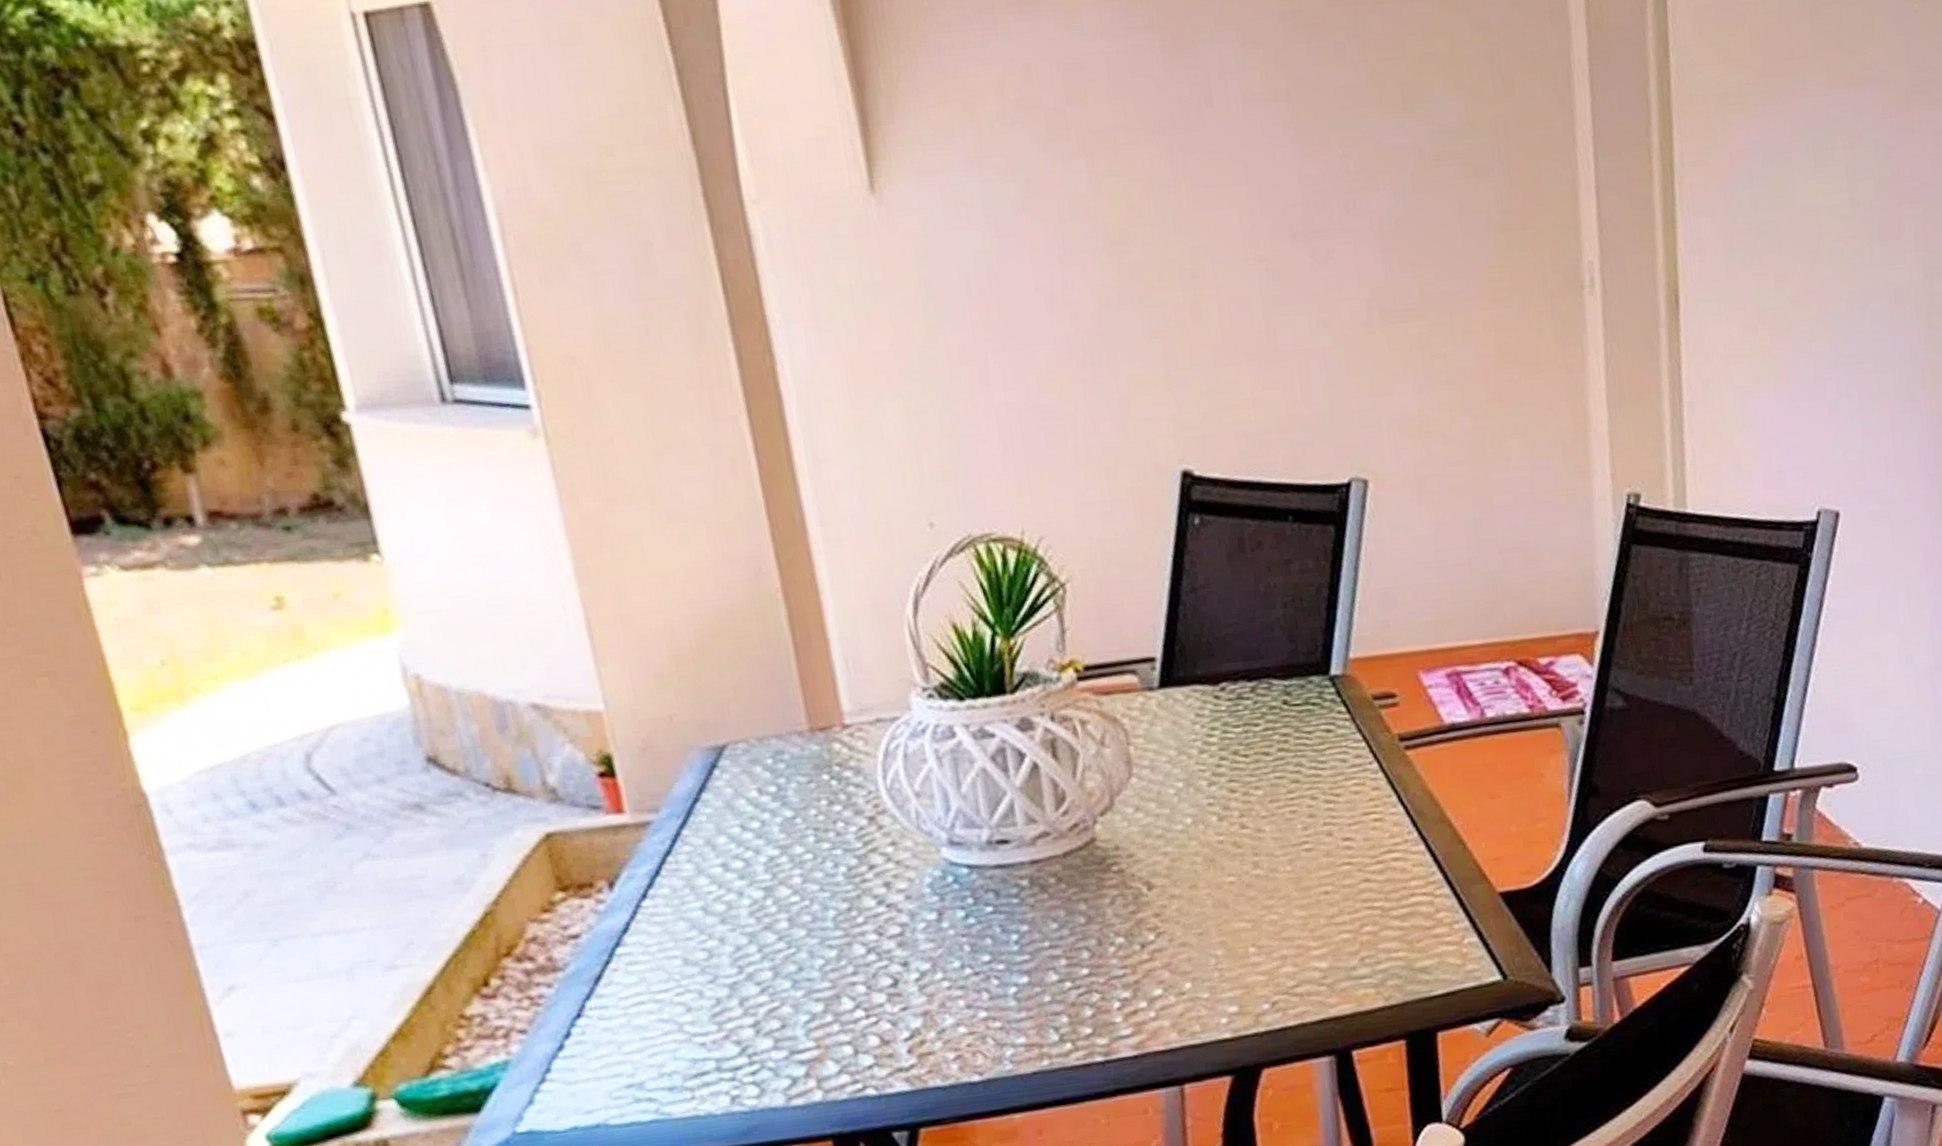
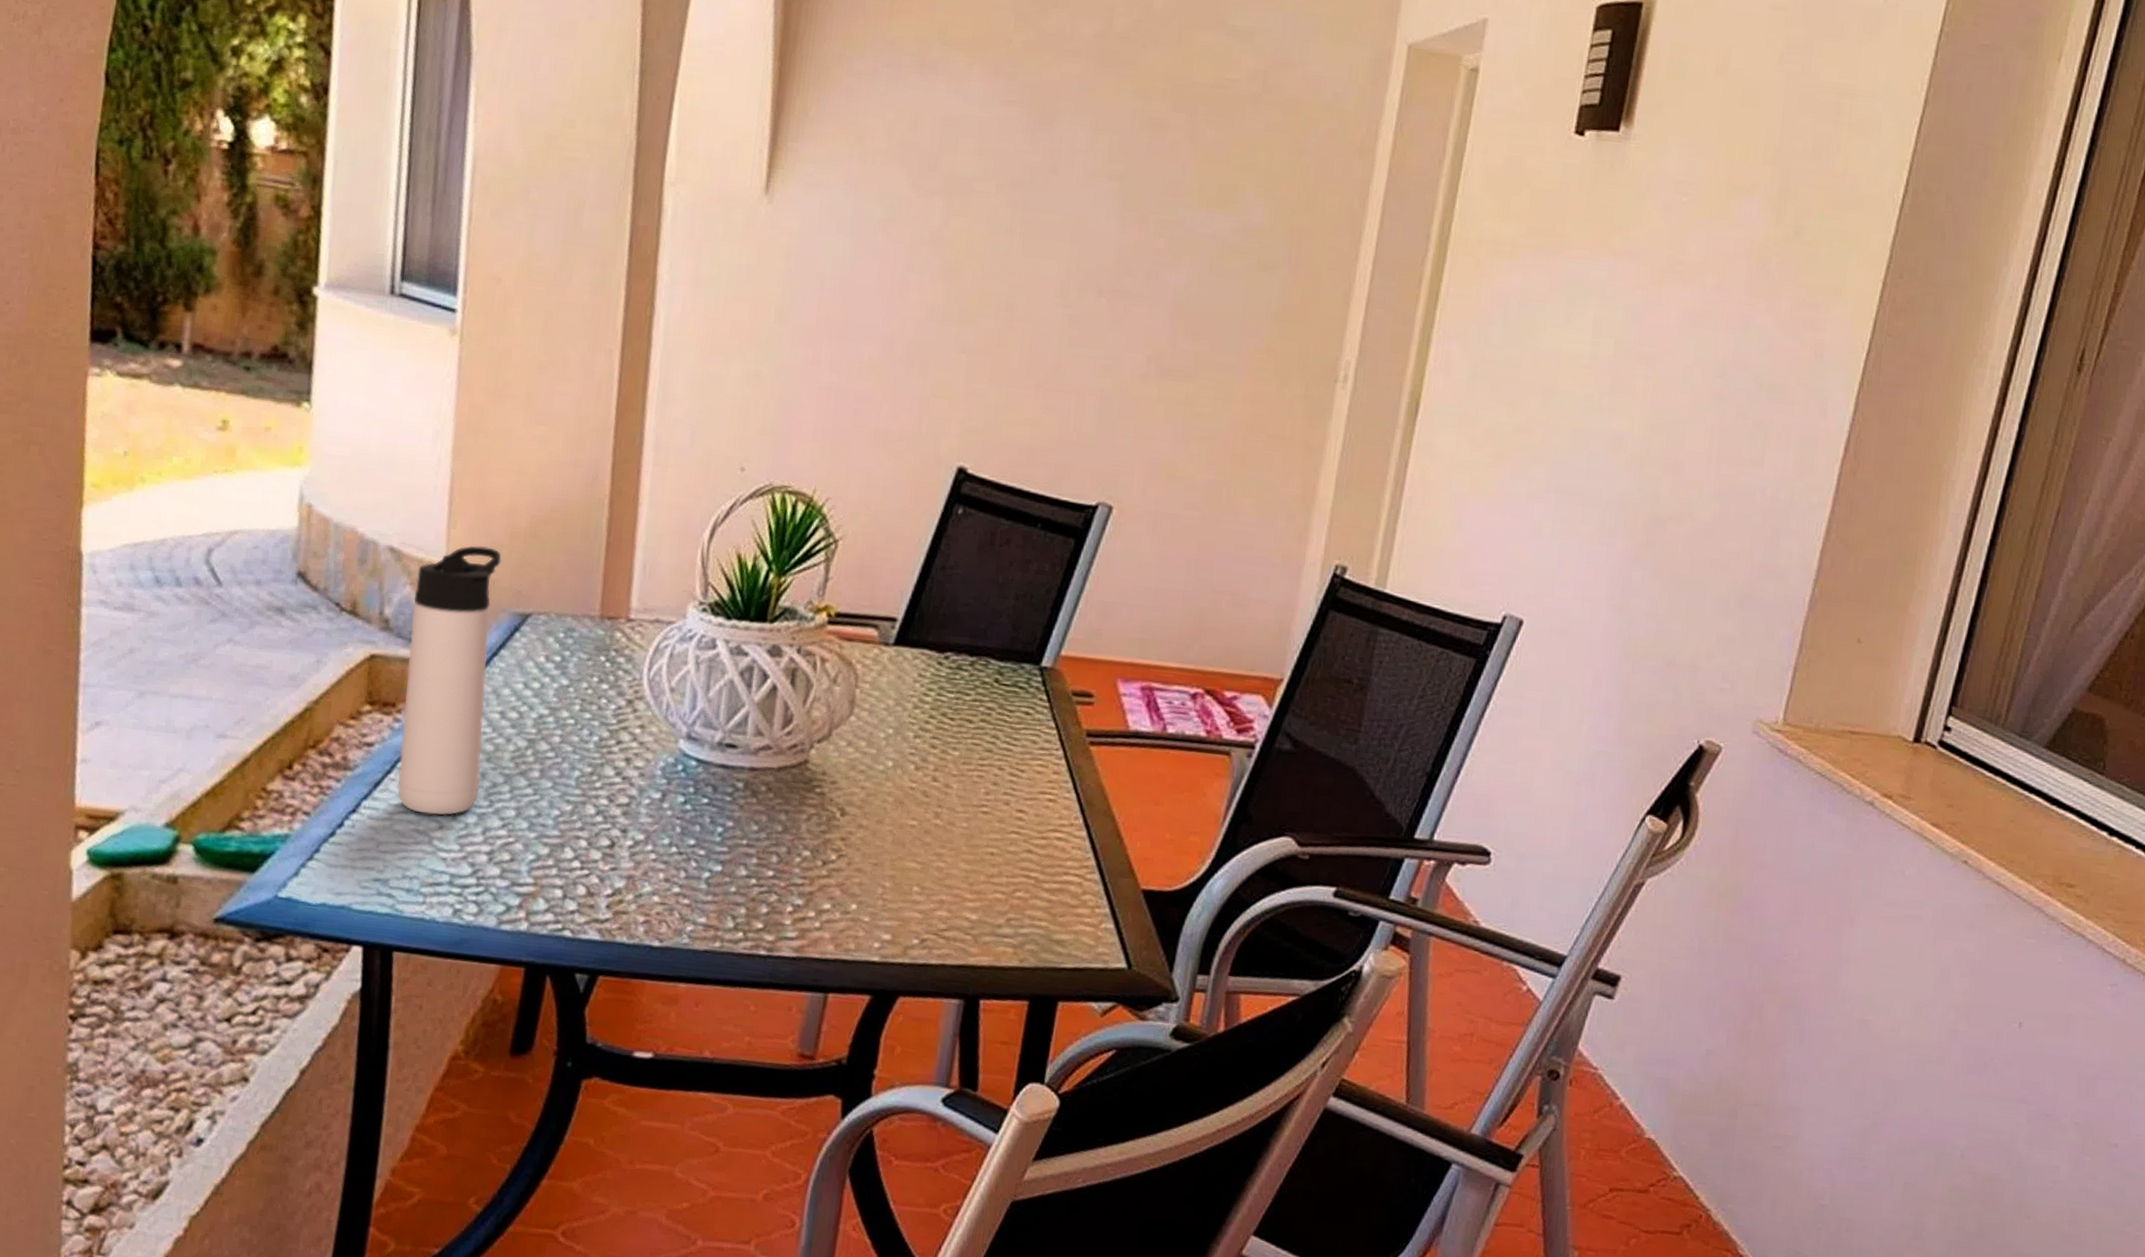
thermos bottle: none [574,678,722,1000] -> present [397,545,502,815]

